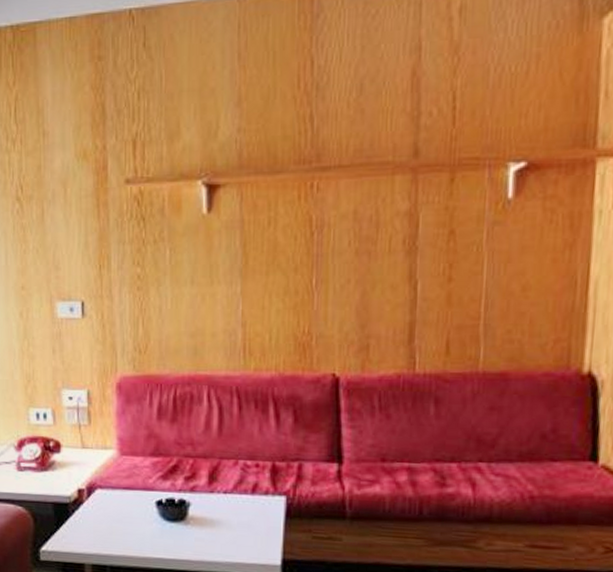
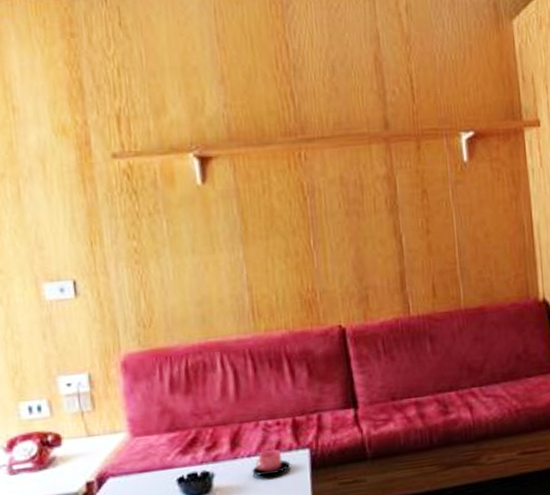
cup: none [226,490,266,516] -> present [252,449,291,477]

